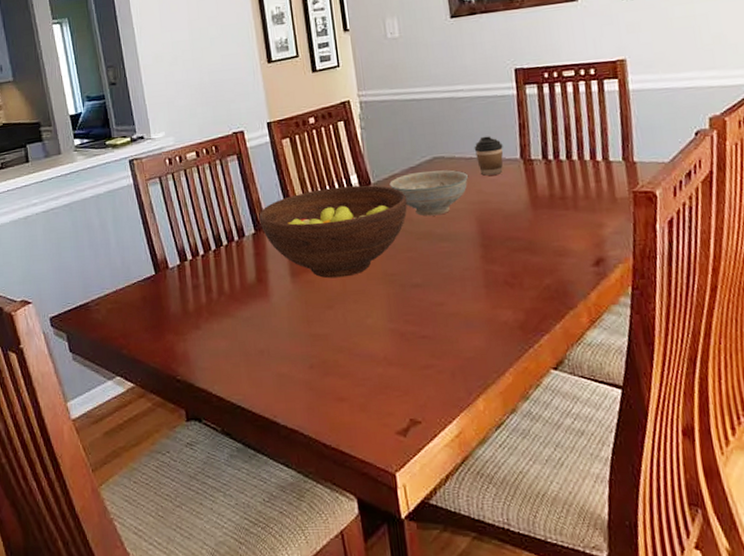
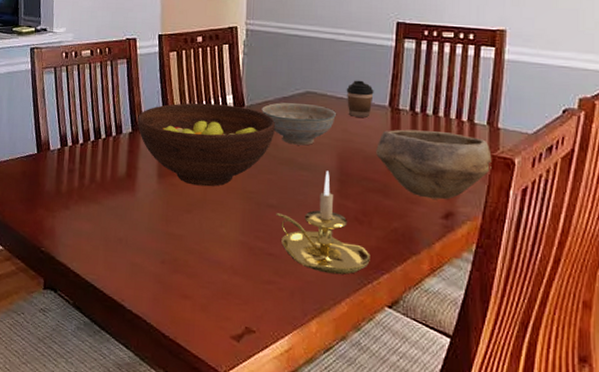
candle holder: none [422,237,528,346] -> present [276,170,370,275]
bowl: none [515,175,635,248] -> present [376,129,492,200]

